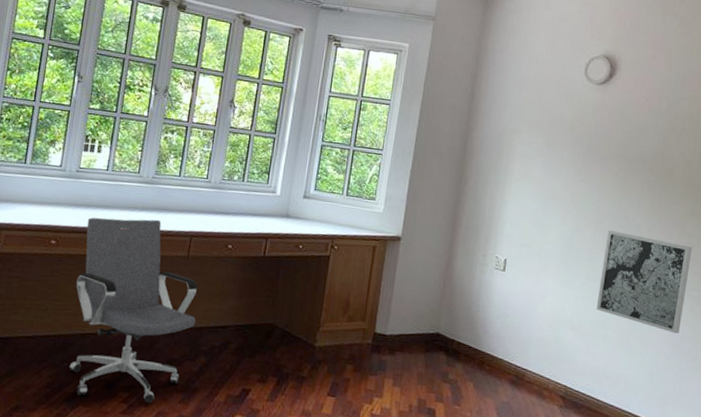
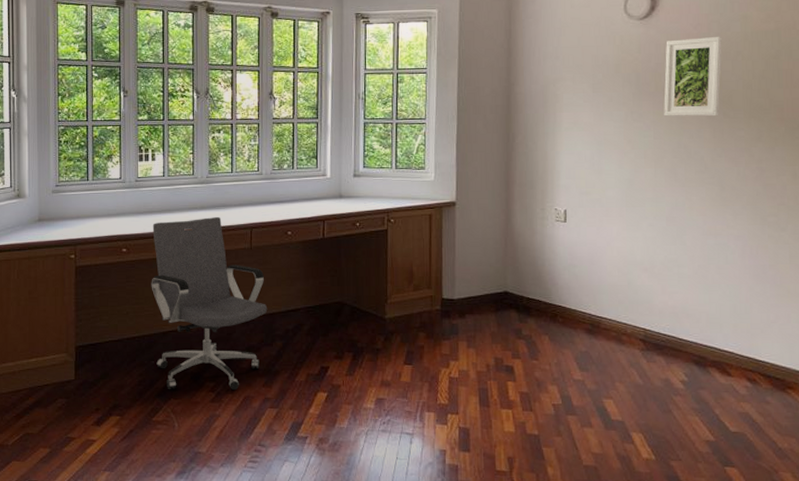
wall art: present [596,230,692,334] -> none [667,167,764,263]
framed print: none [609,109,670,188] -> present [664,36,722,117]

